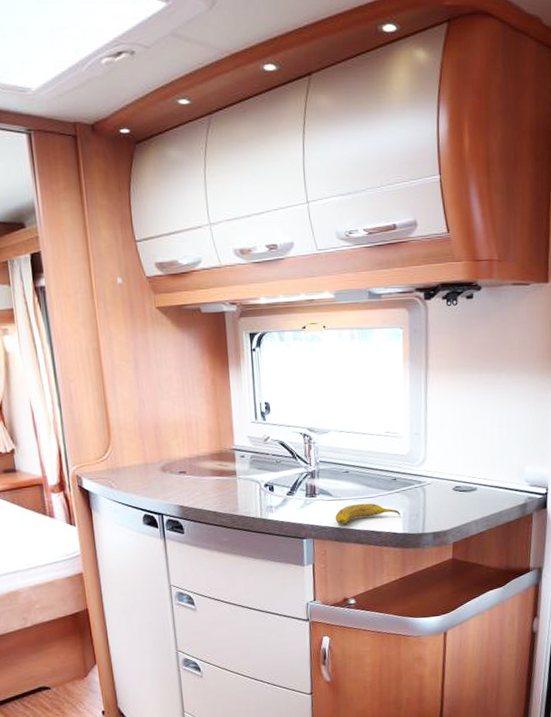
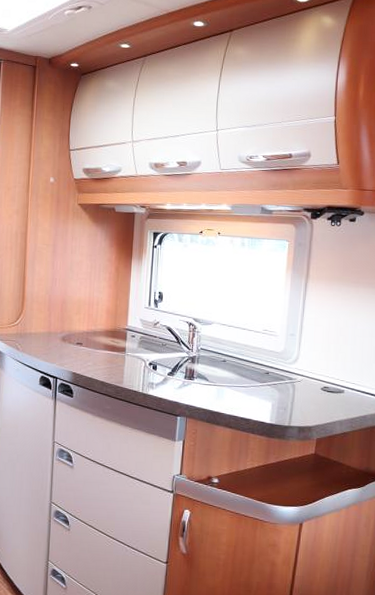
fruit: present [335,503,400,526] -> none [208,391,269,409]

